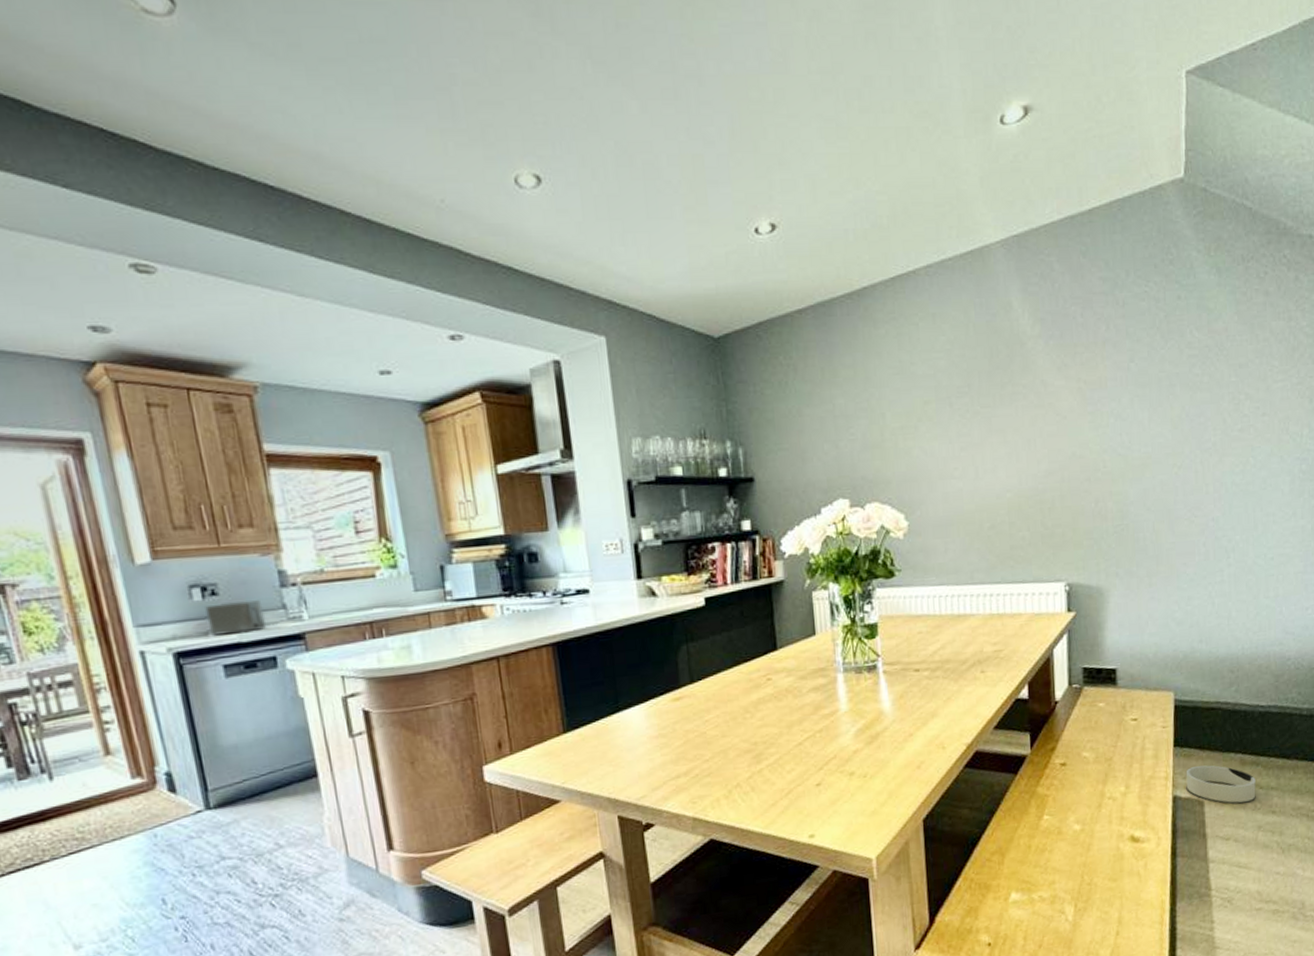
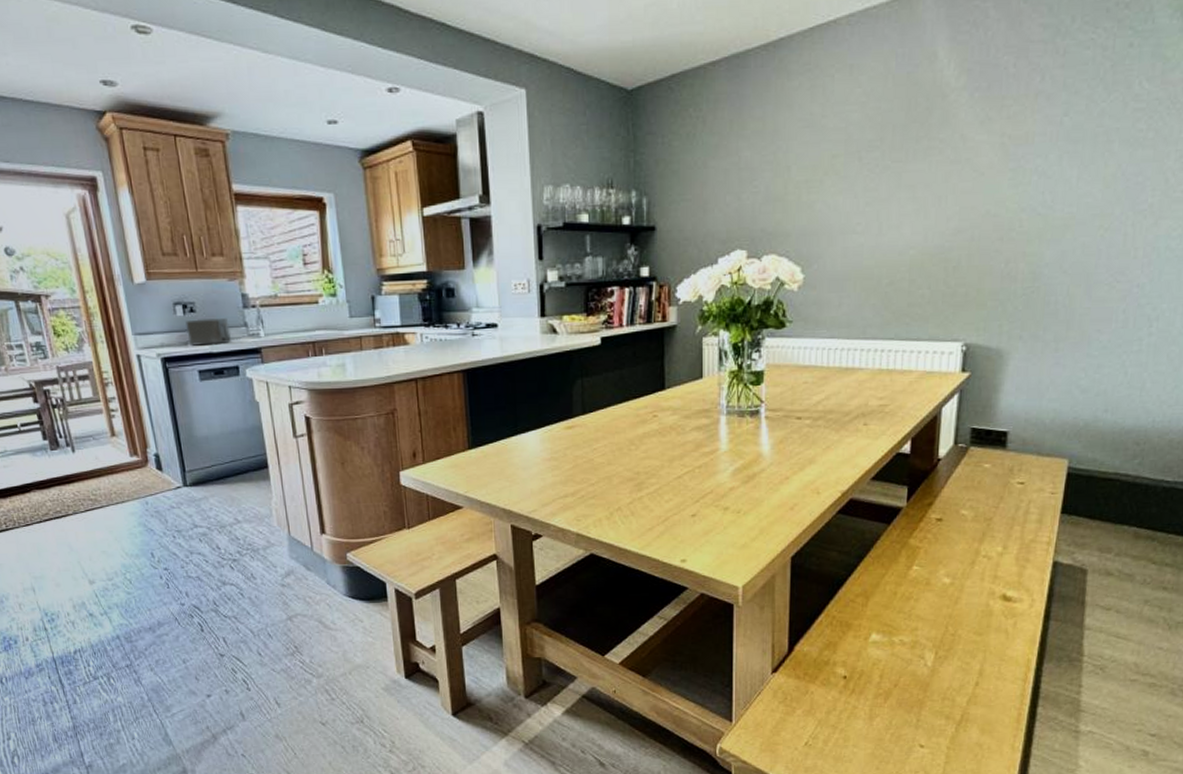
pet bowl: present [1186,765,1256,804] -> none [1069,535,1149,576]

